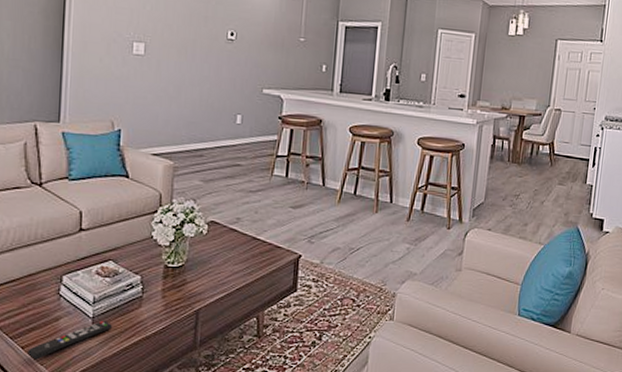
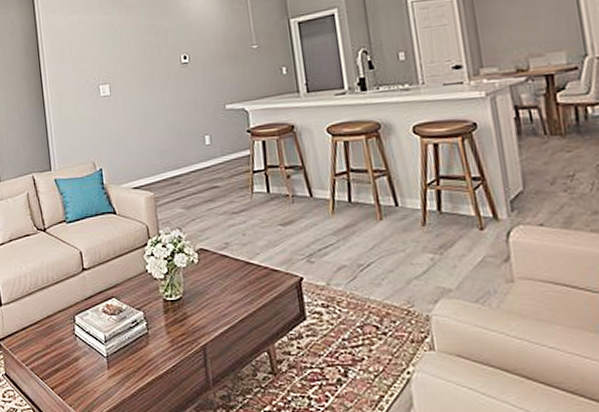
remote control: present [27,320,112,360] -> none [57,359,125,401]

